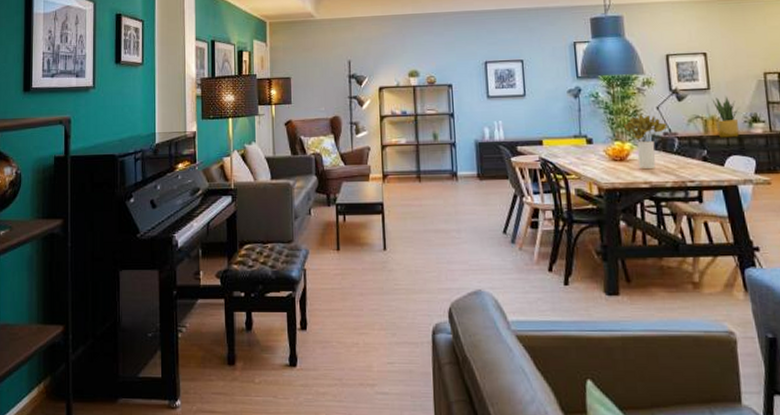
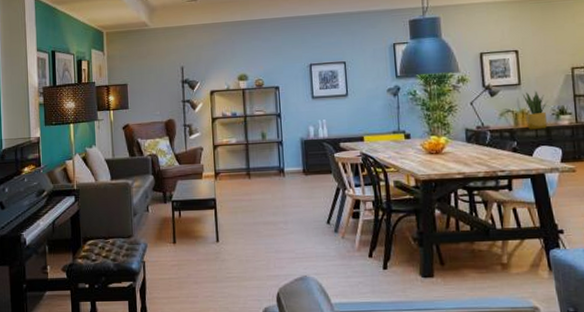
flower bouquet: present [623,113,669,170] -> none [439,109,482,161]

